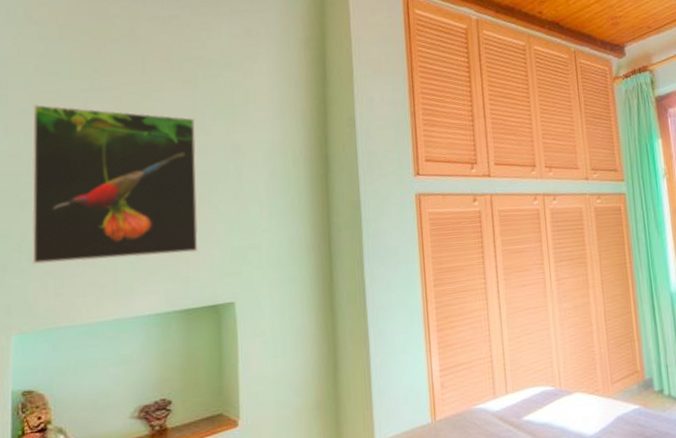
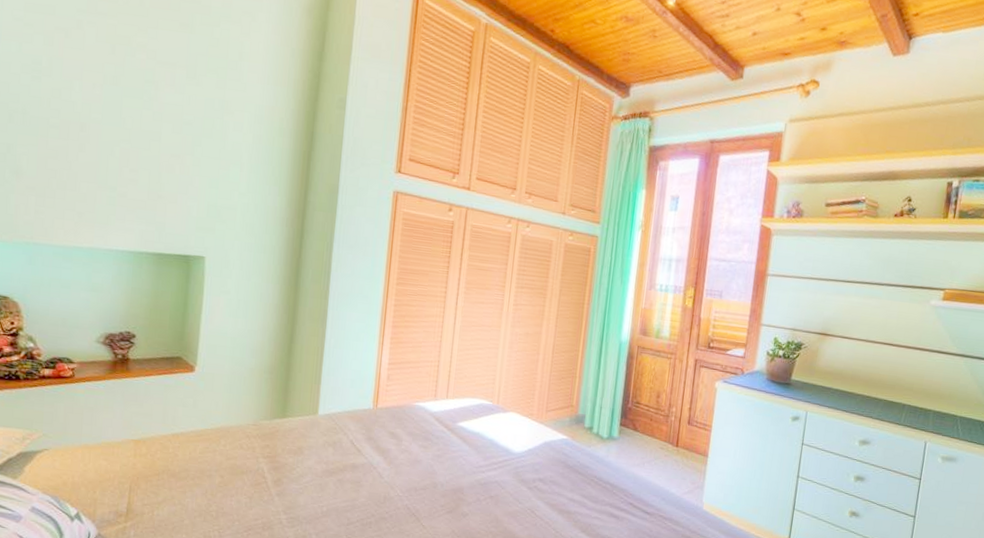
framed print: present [31,103,199,265] -> none [16,14,187,201]

